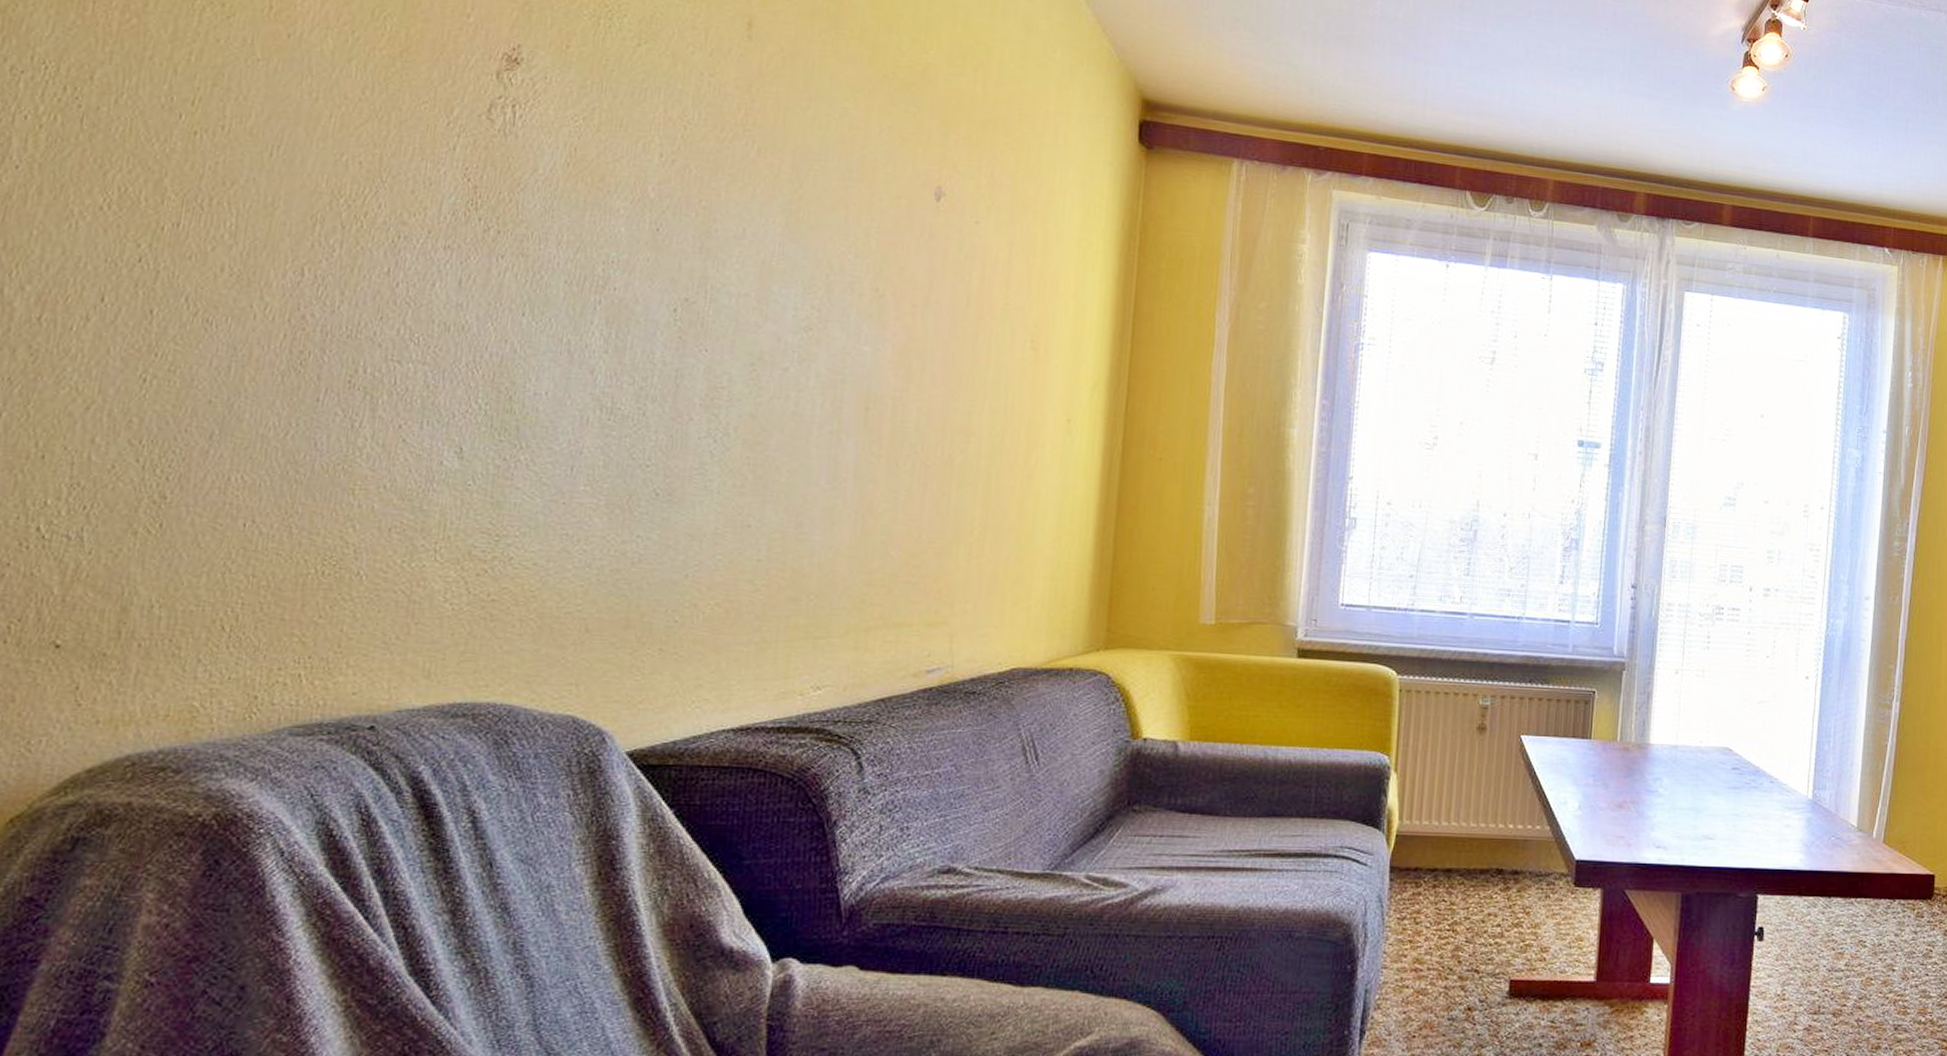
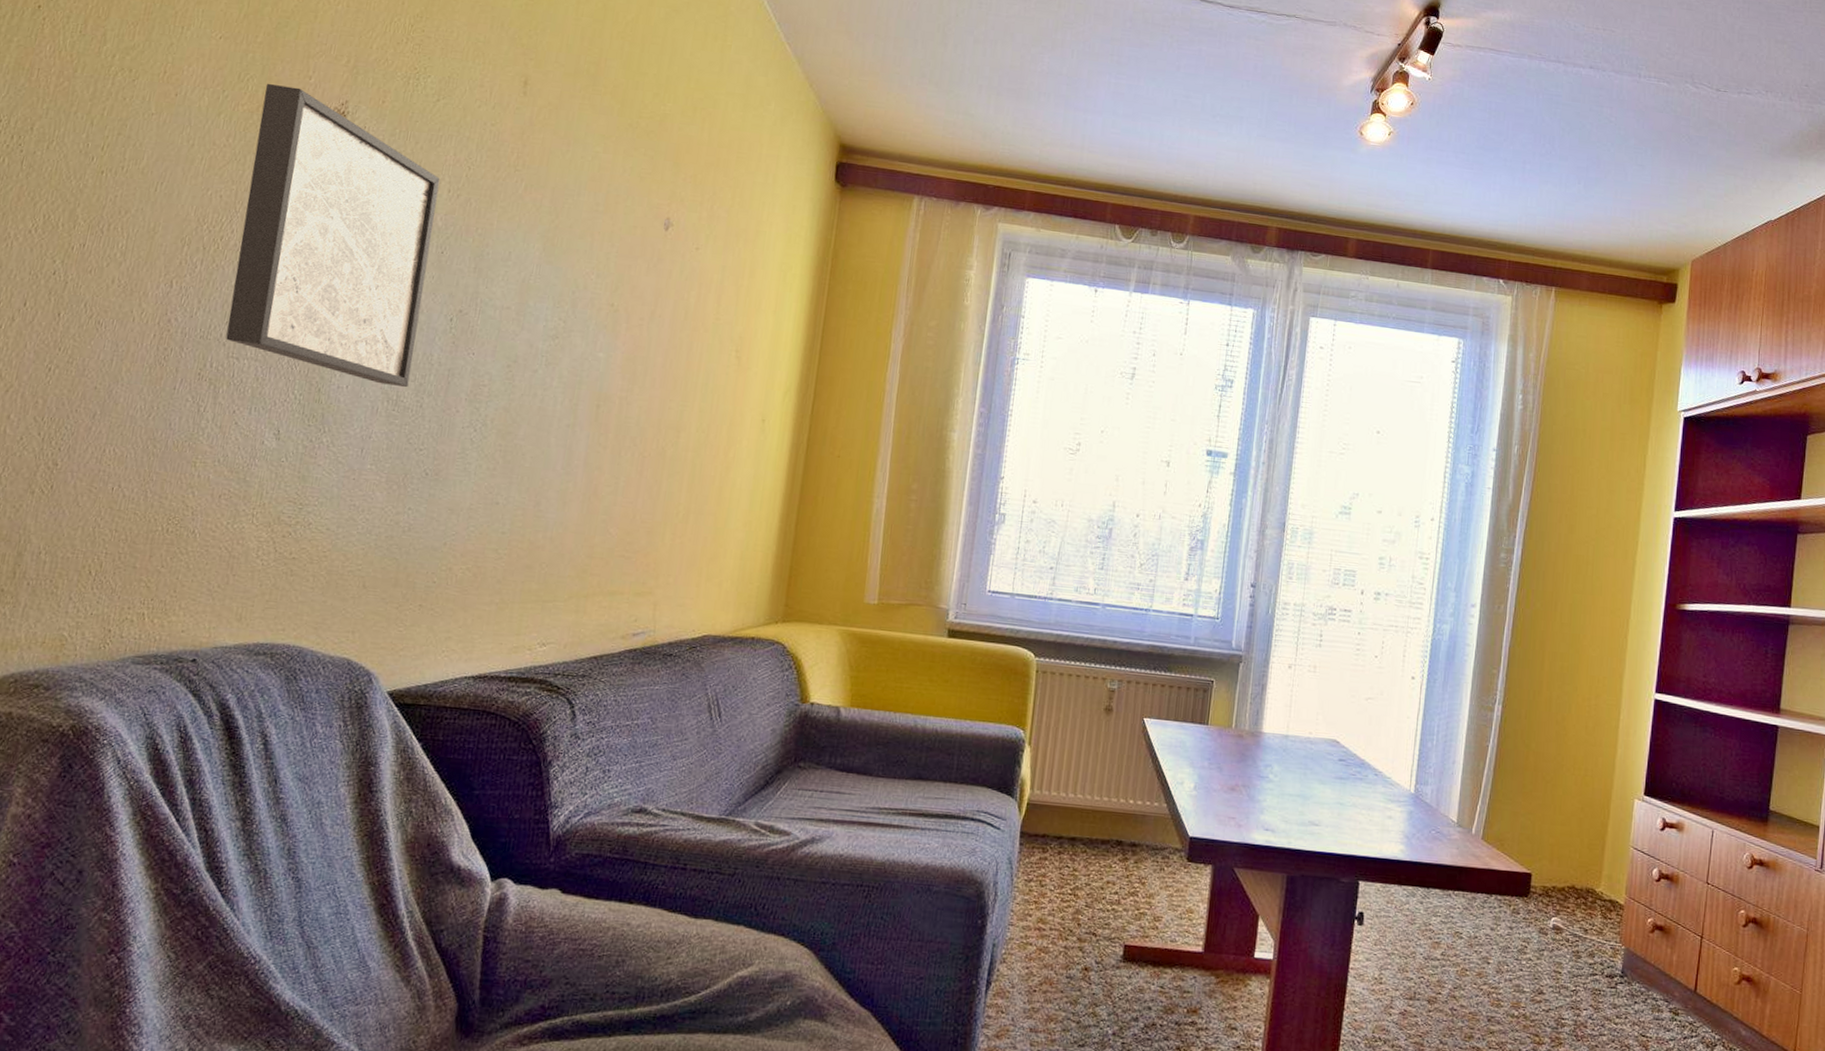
wall art: none [381,22,649,392] -> present [226,83,440,387]

